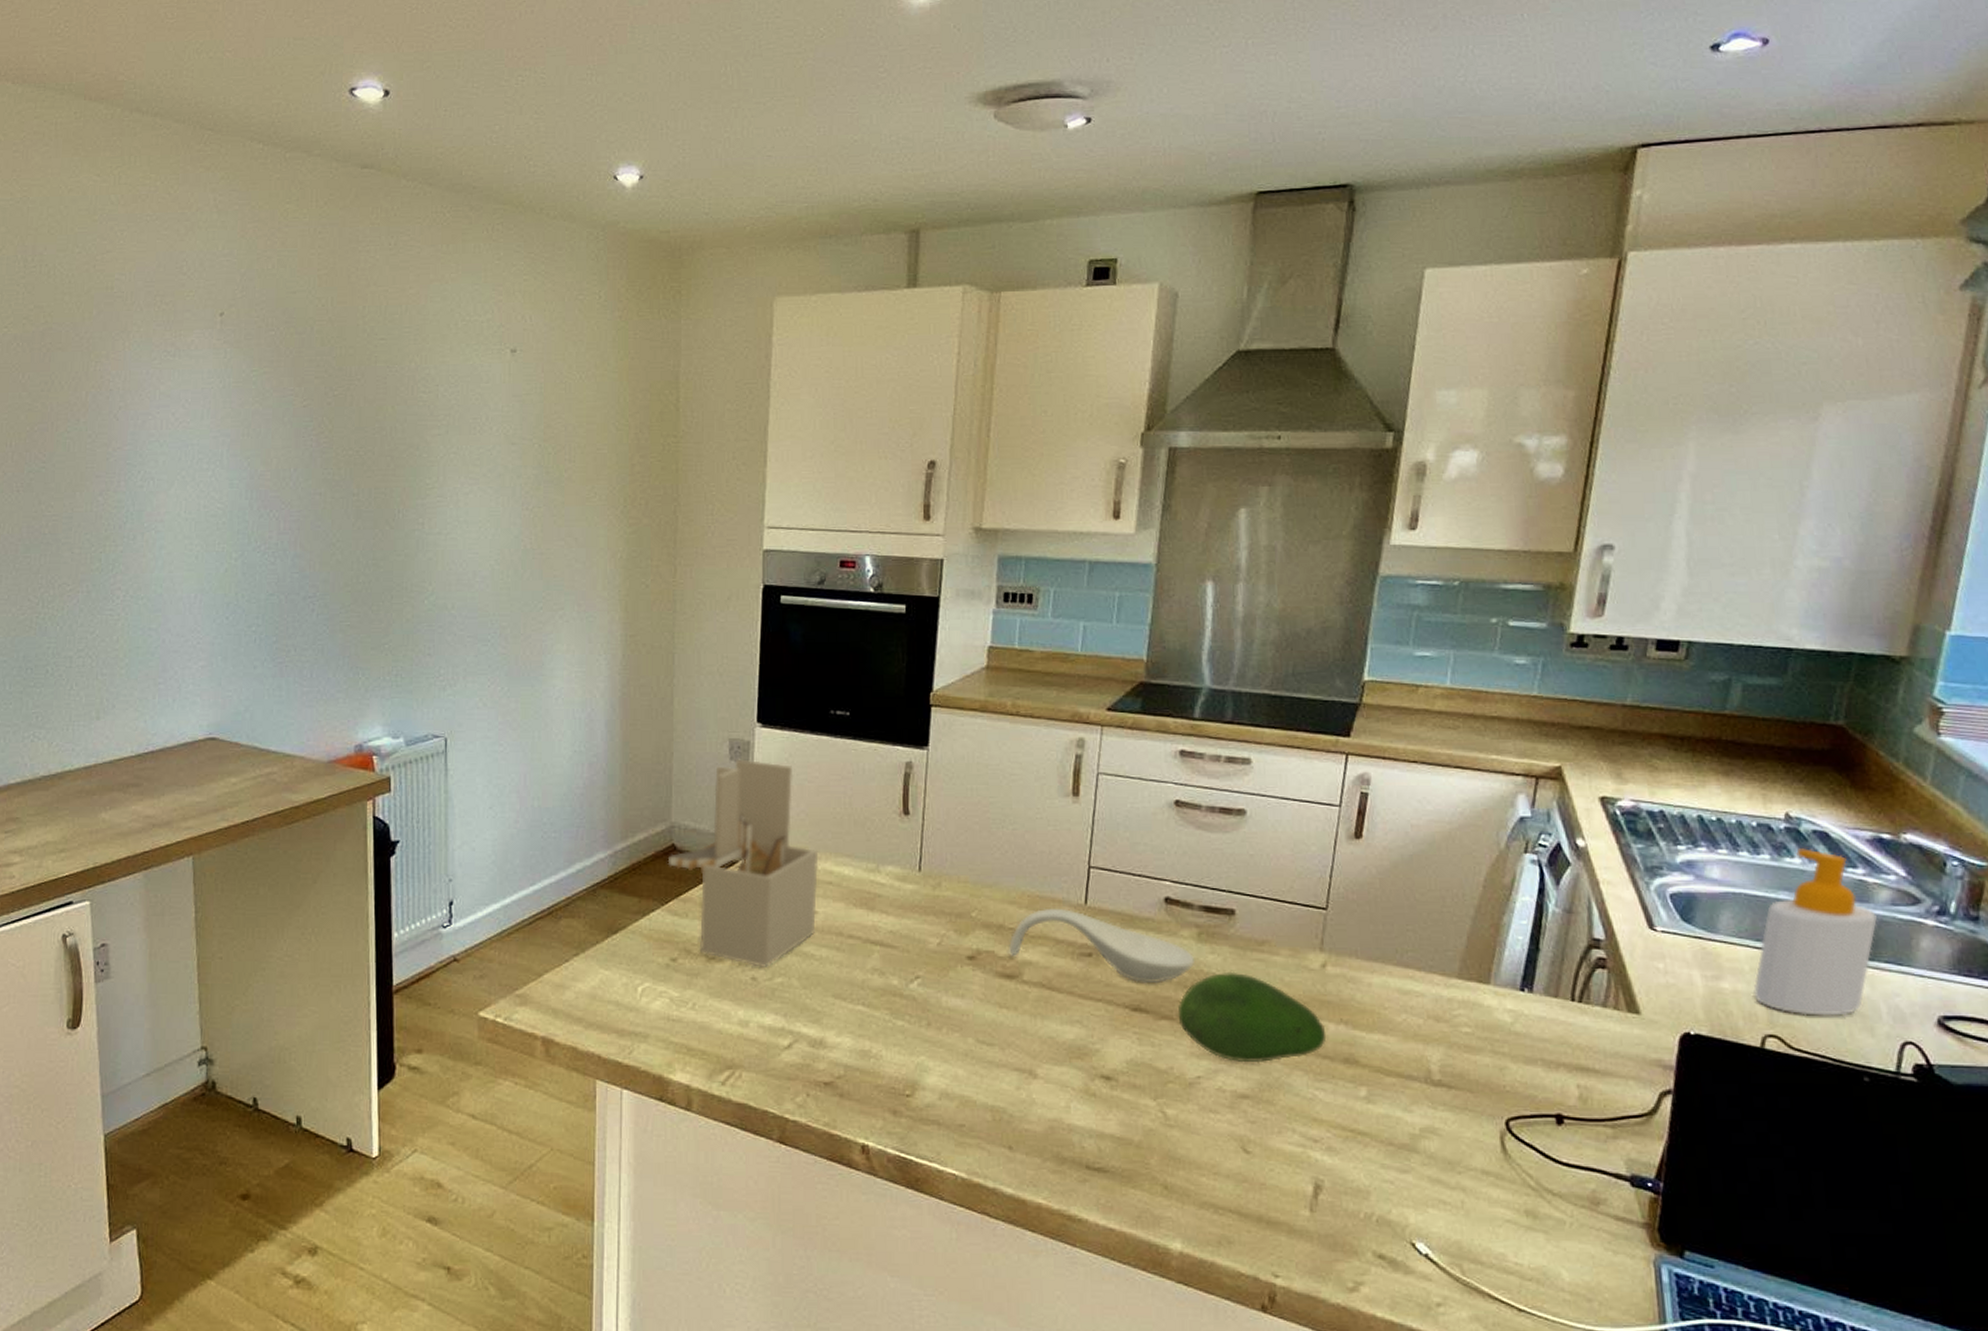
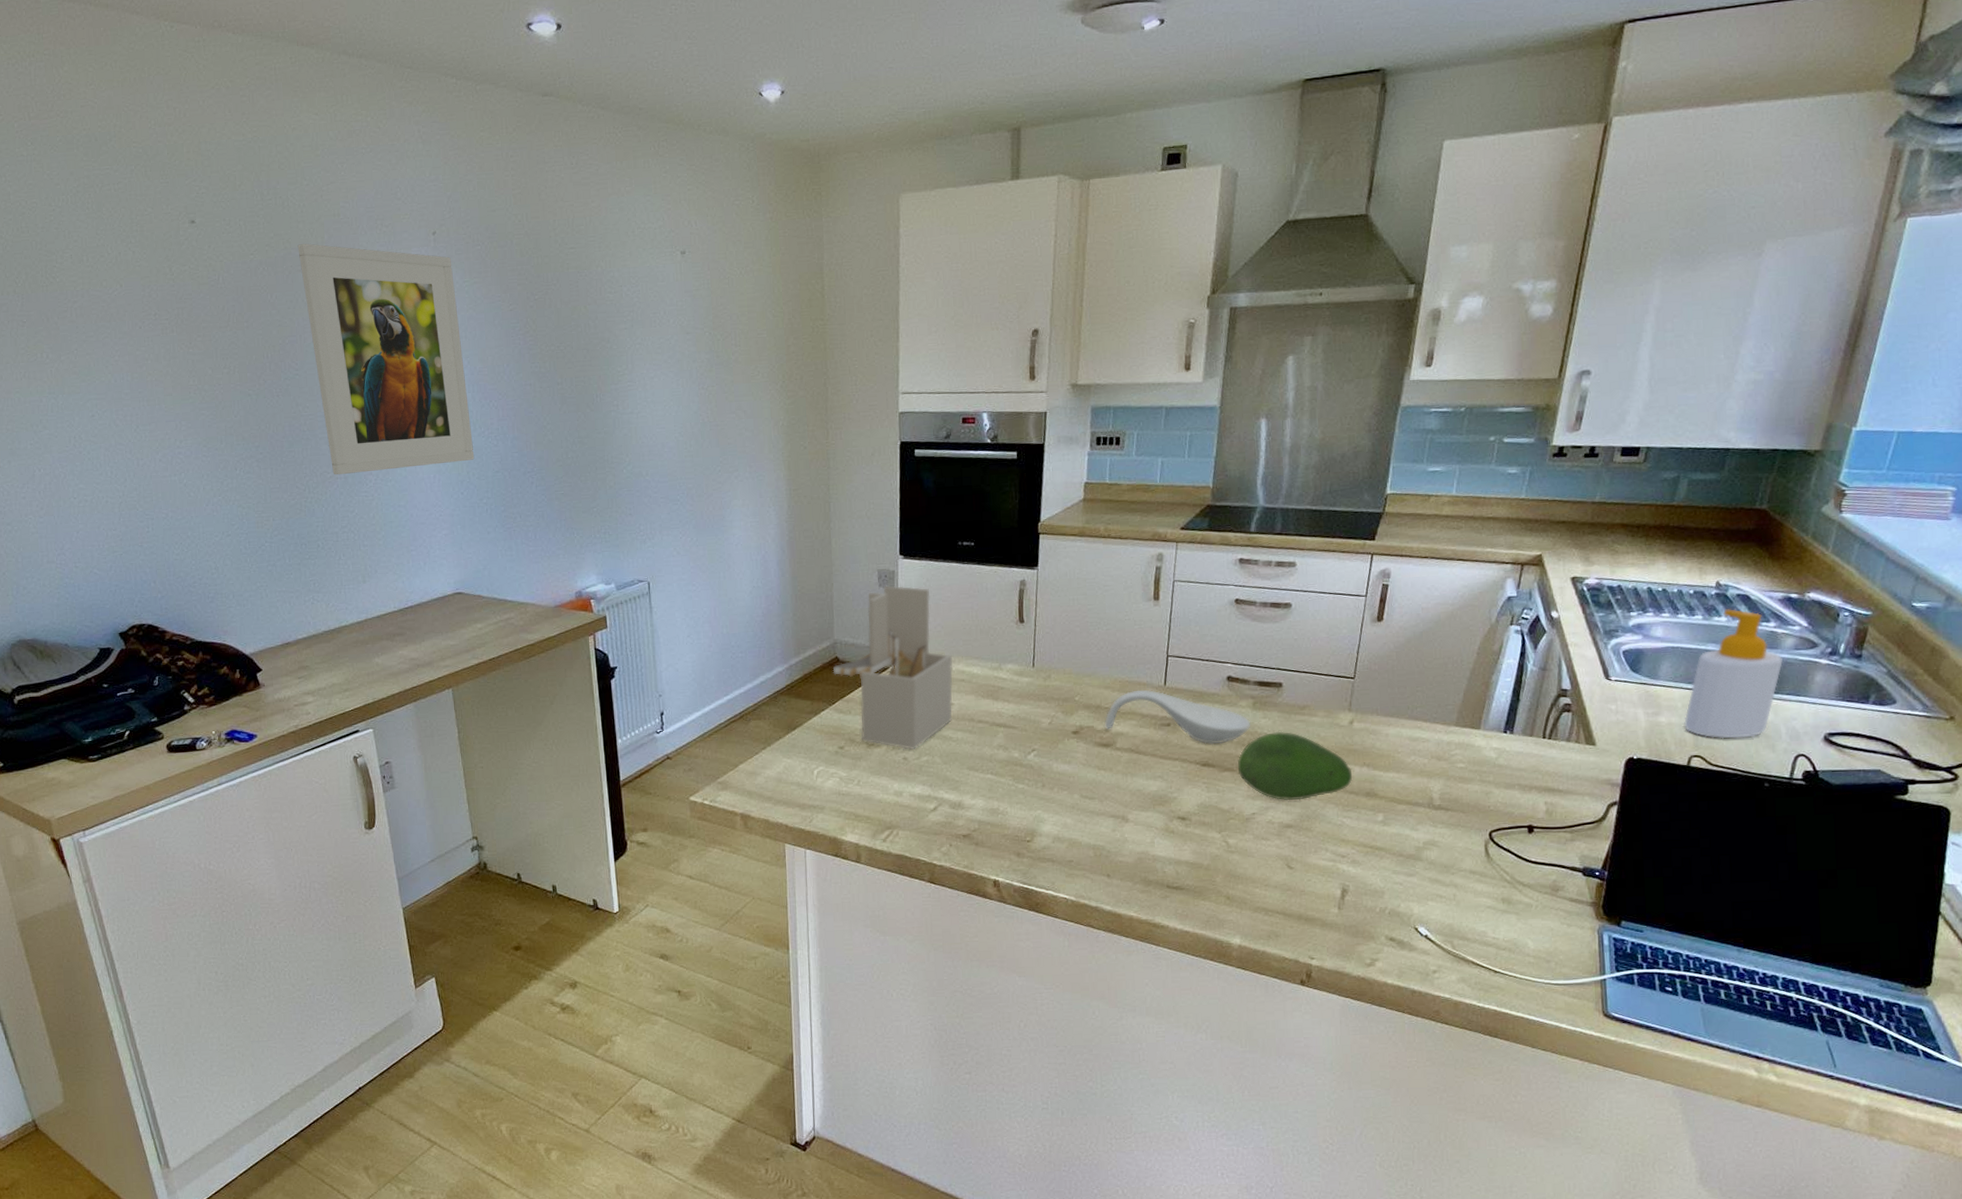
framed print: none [60,317,246,588] -> present [297,243,475,475]

